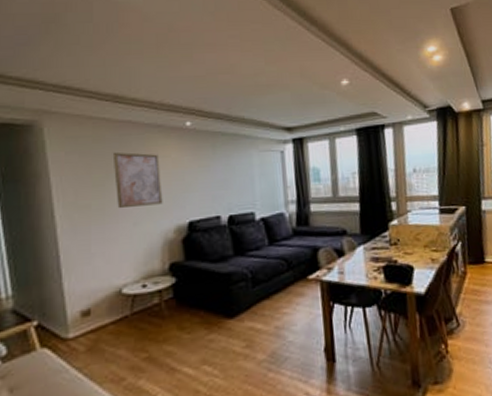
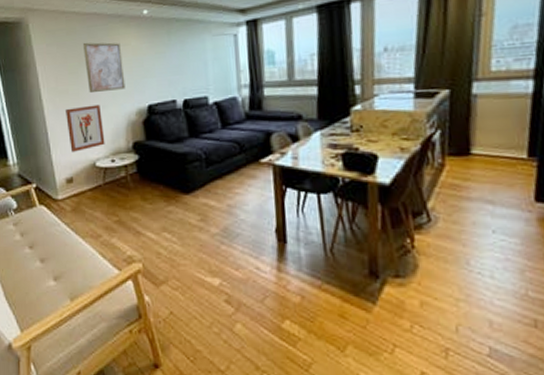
wall art: none [84,221,135,278] -> present [64,104,105,152]

